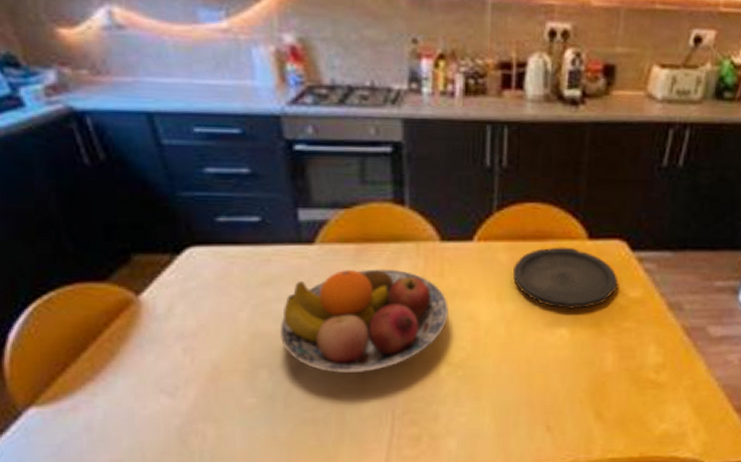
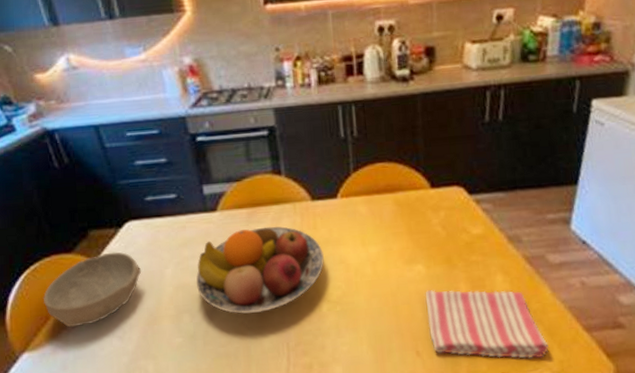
bowl: none [60,285,206,379] -> present [43,252,142,328]
plate: present [512,247,618,309] -> none [371,196,462,248]
dish towel: none [565,357,695,439] -> present [425,289,549,359]

